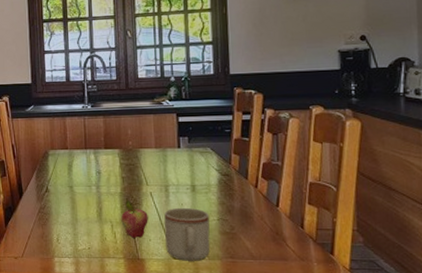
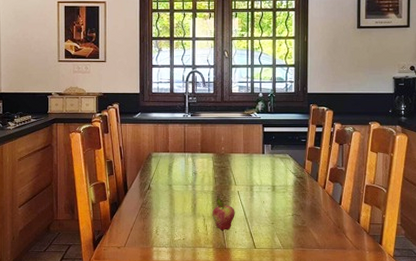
mug: present [164,207,211,261] -> none [248,204,285,250]

